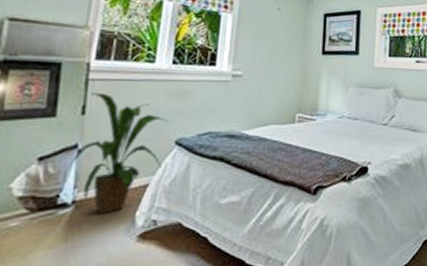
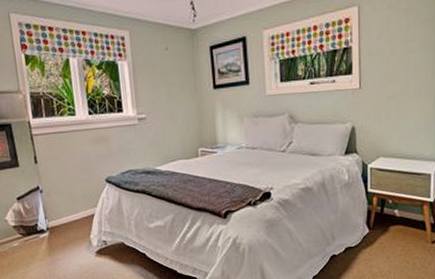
house plant: present [69,92,170,214] -> none [36,145,101,237]

